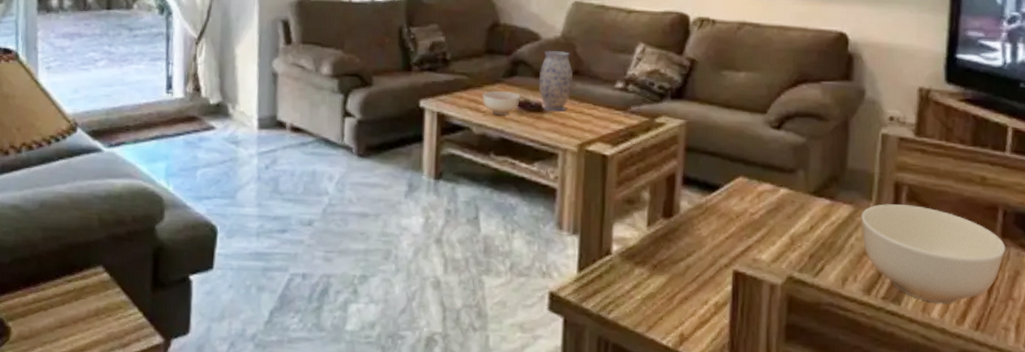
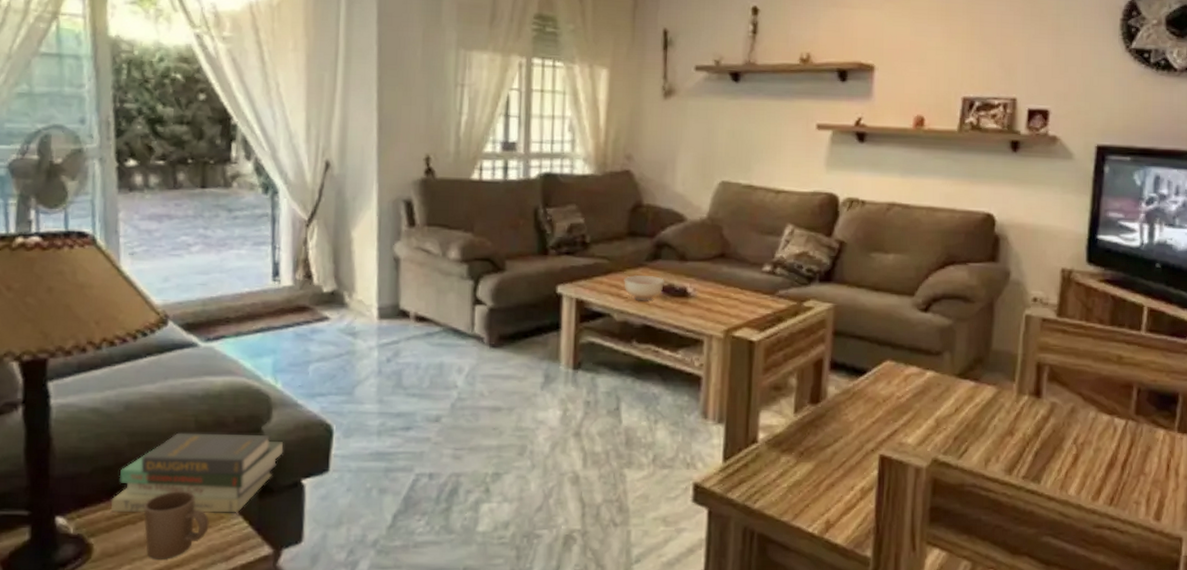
books: none [26,229,174,303] -> present [110,432,284,513]
mug: none [53,281,109,344] -> present [143,490,209,559]
vase: present [538,50,574,113] -> none [683,232,720,297]
bowl: present [861,204,1006,303] -> none [1004,384,1139,480]

